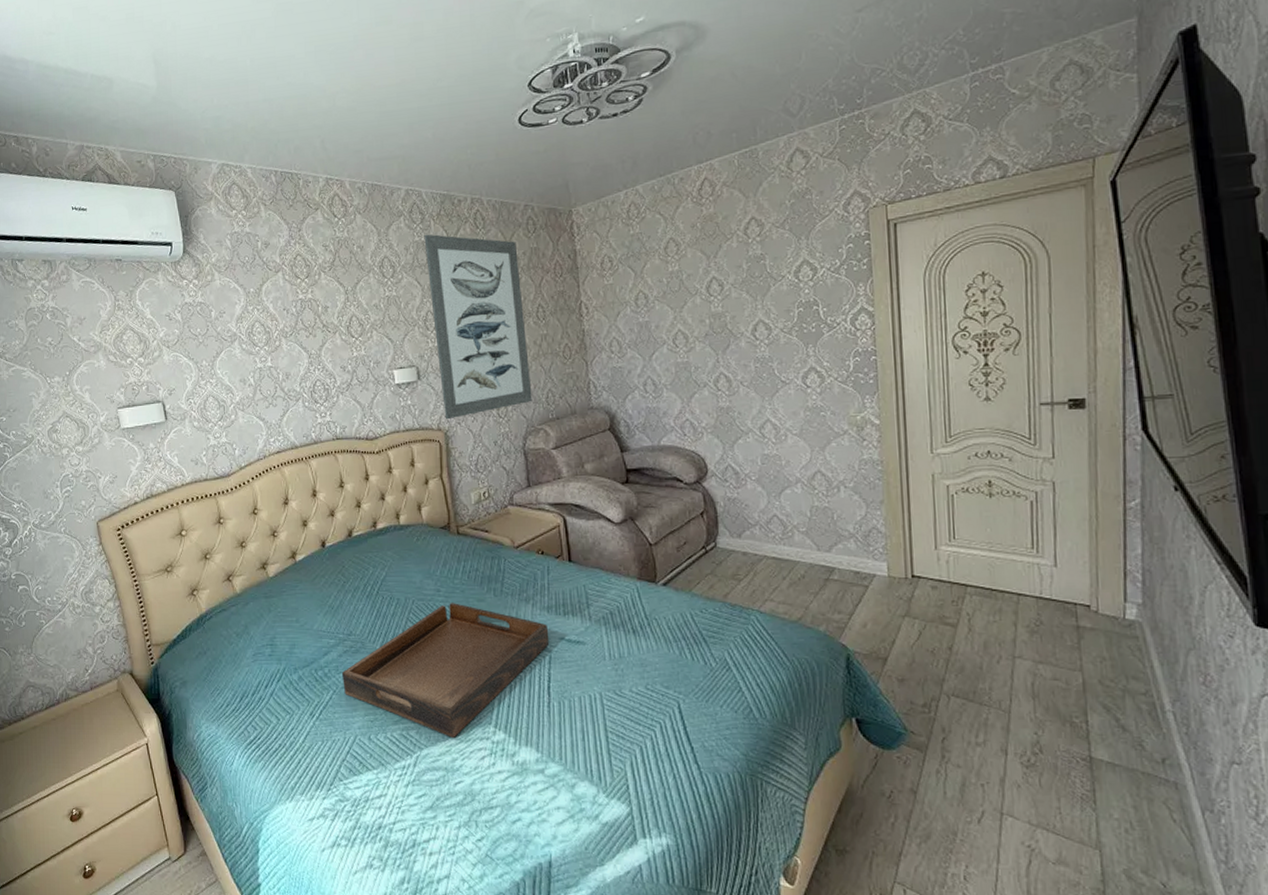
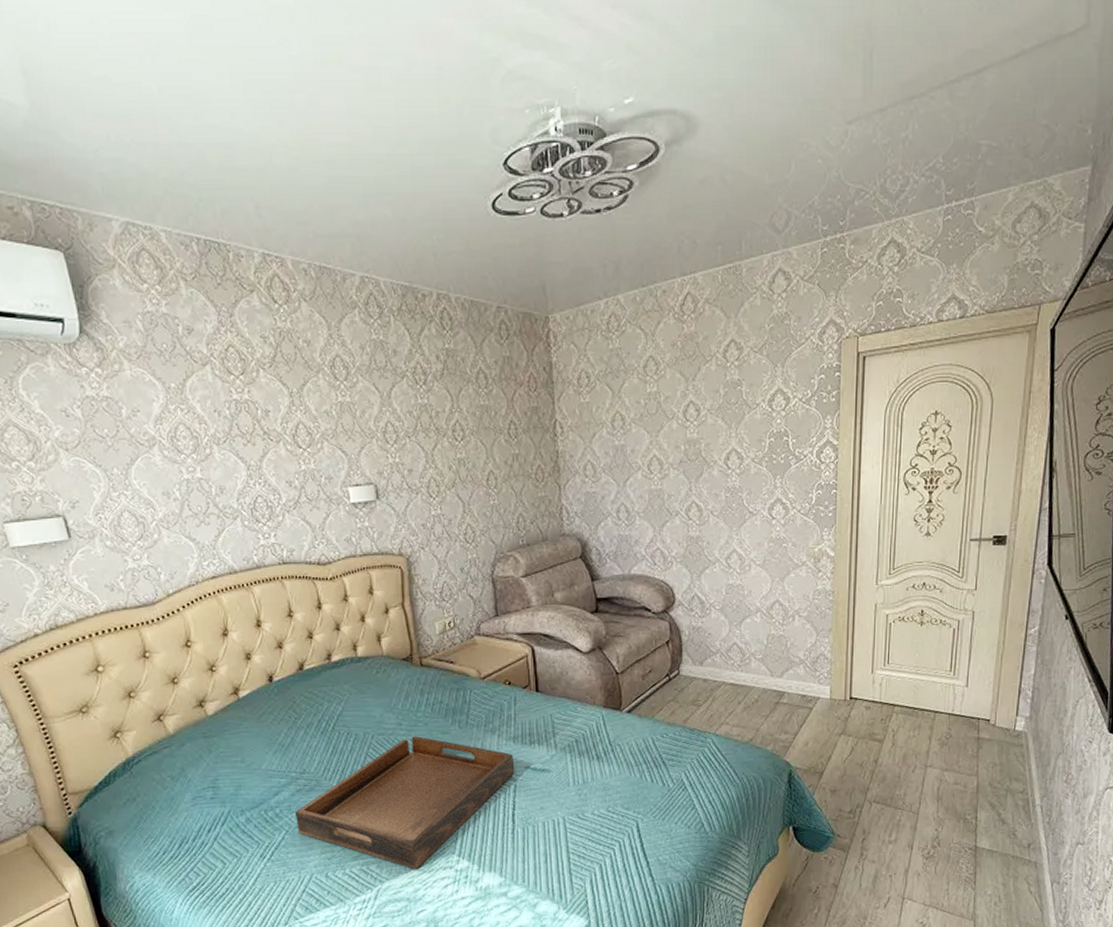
wall art: present [424,234,533,420] -> none [382,332,502,544]

